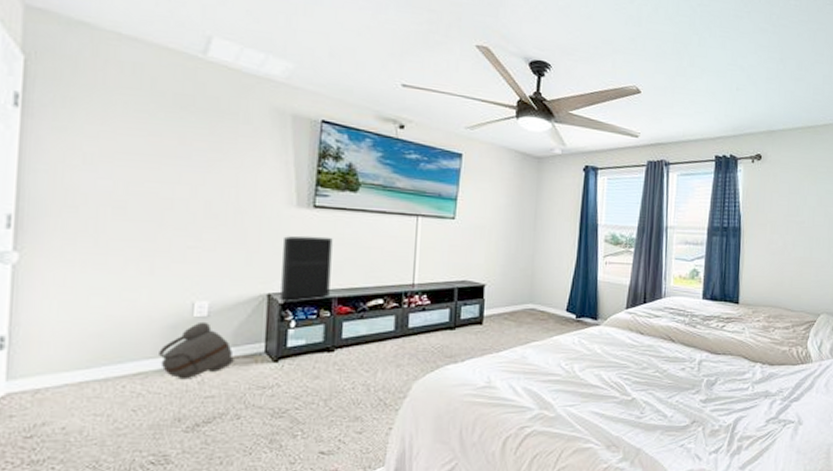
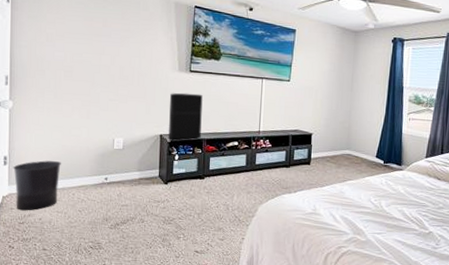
waste bin: none [16,339,103,416] -> present [13,160,61,210]
backpack: present [157,321,234,380] -> none [93,152,139,192]

